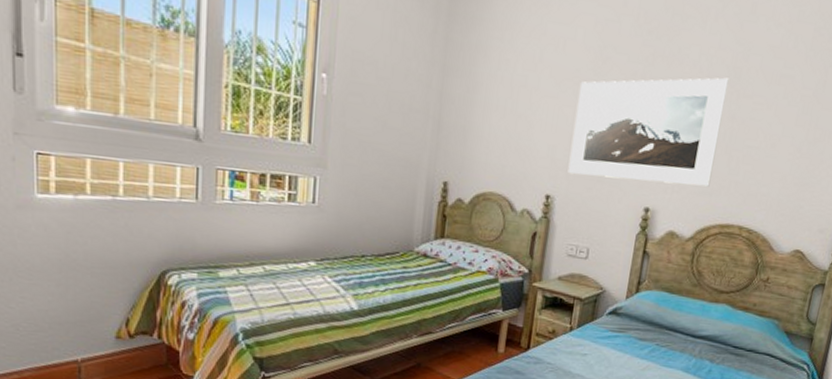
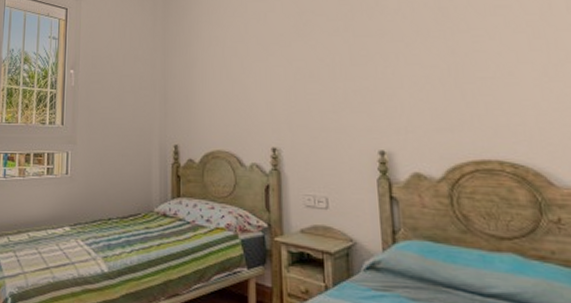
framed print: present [567,77,729,187] -> none [286,18,448,126]

